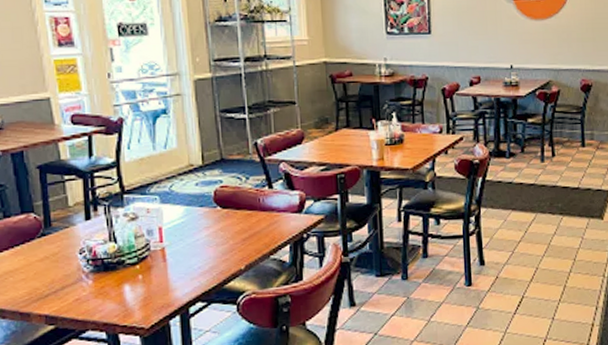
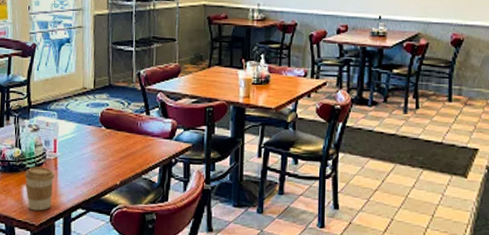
coffee cup: none [125,260,163,312] -> present [25,167,54,211]

